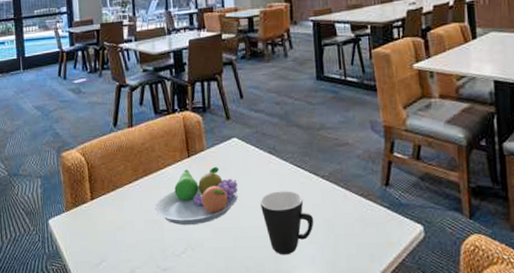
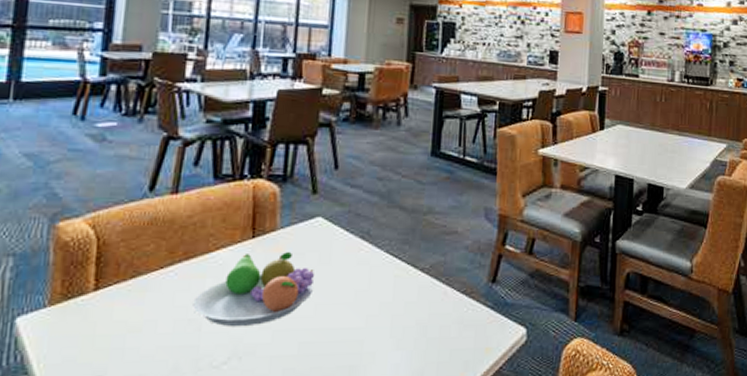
mug: present [259,191,314,255] -> none [339,285,405,365]

